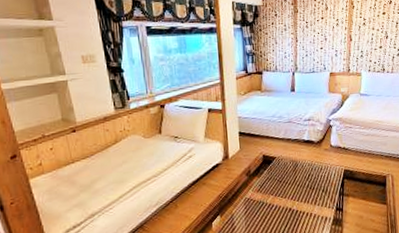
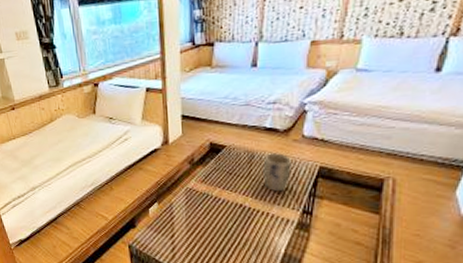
plant pot: none [304,161,326,194] -> present [263,153,291,192]

